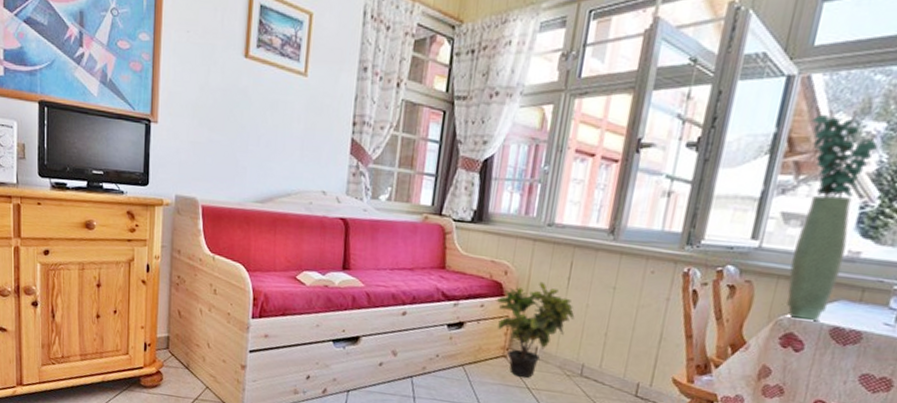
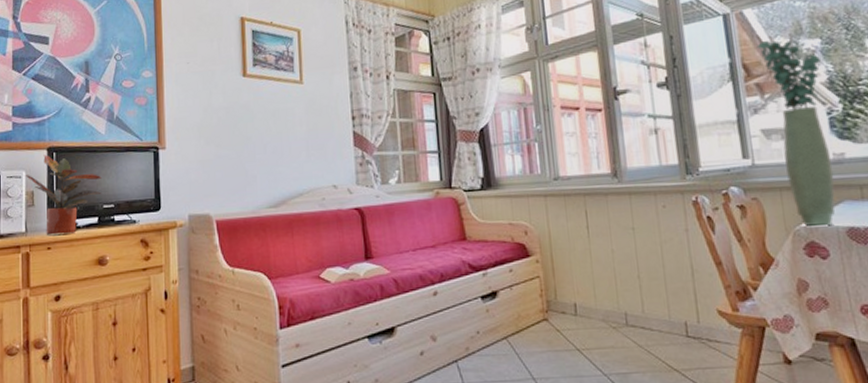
potted plant: none [16,108,92,193] -> present [25,155,102,235]
potted plant: present [496,281,575,378] -> none [523,235,604,339]

